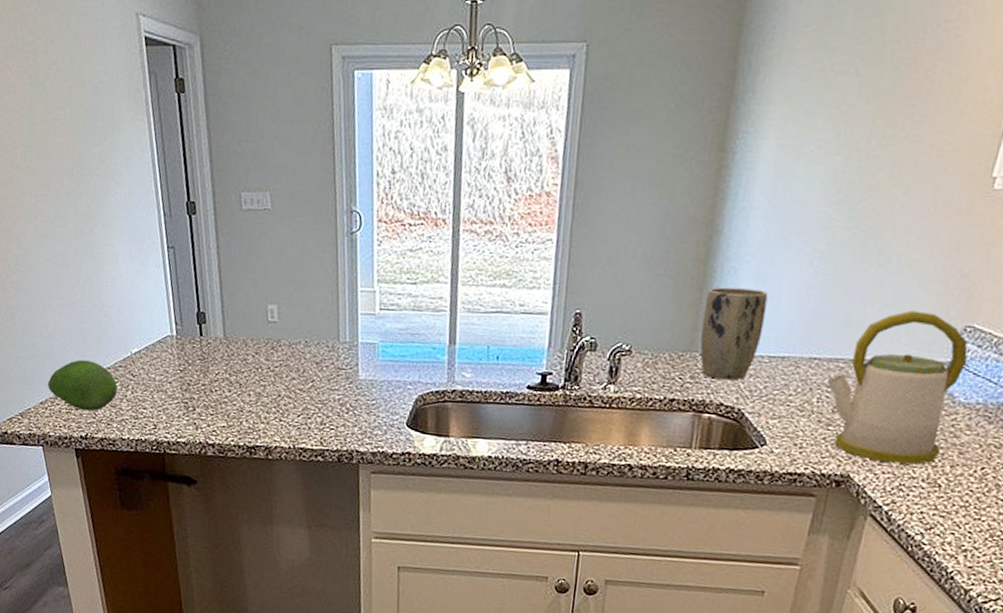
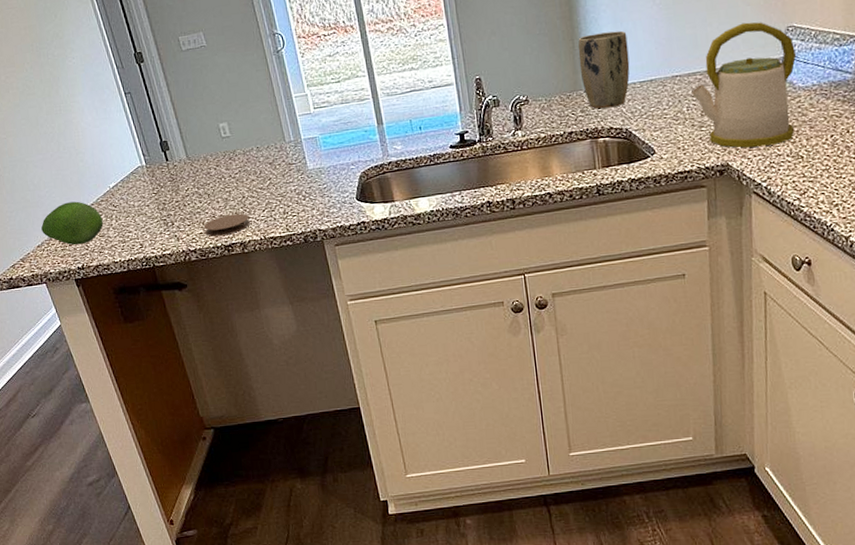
coaster: none [228,412,281,435] -> present [203,213,250,237]

